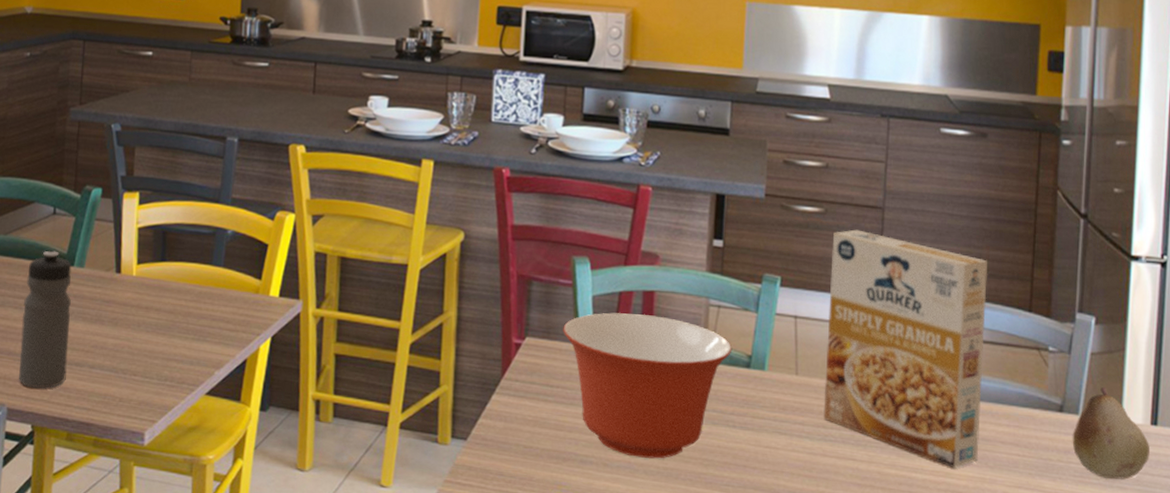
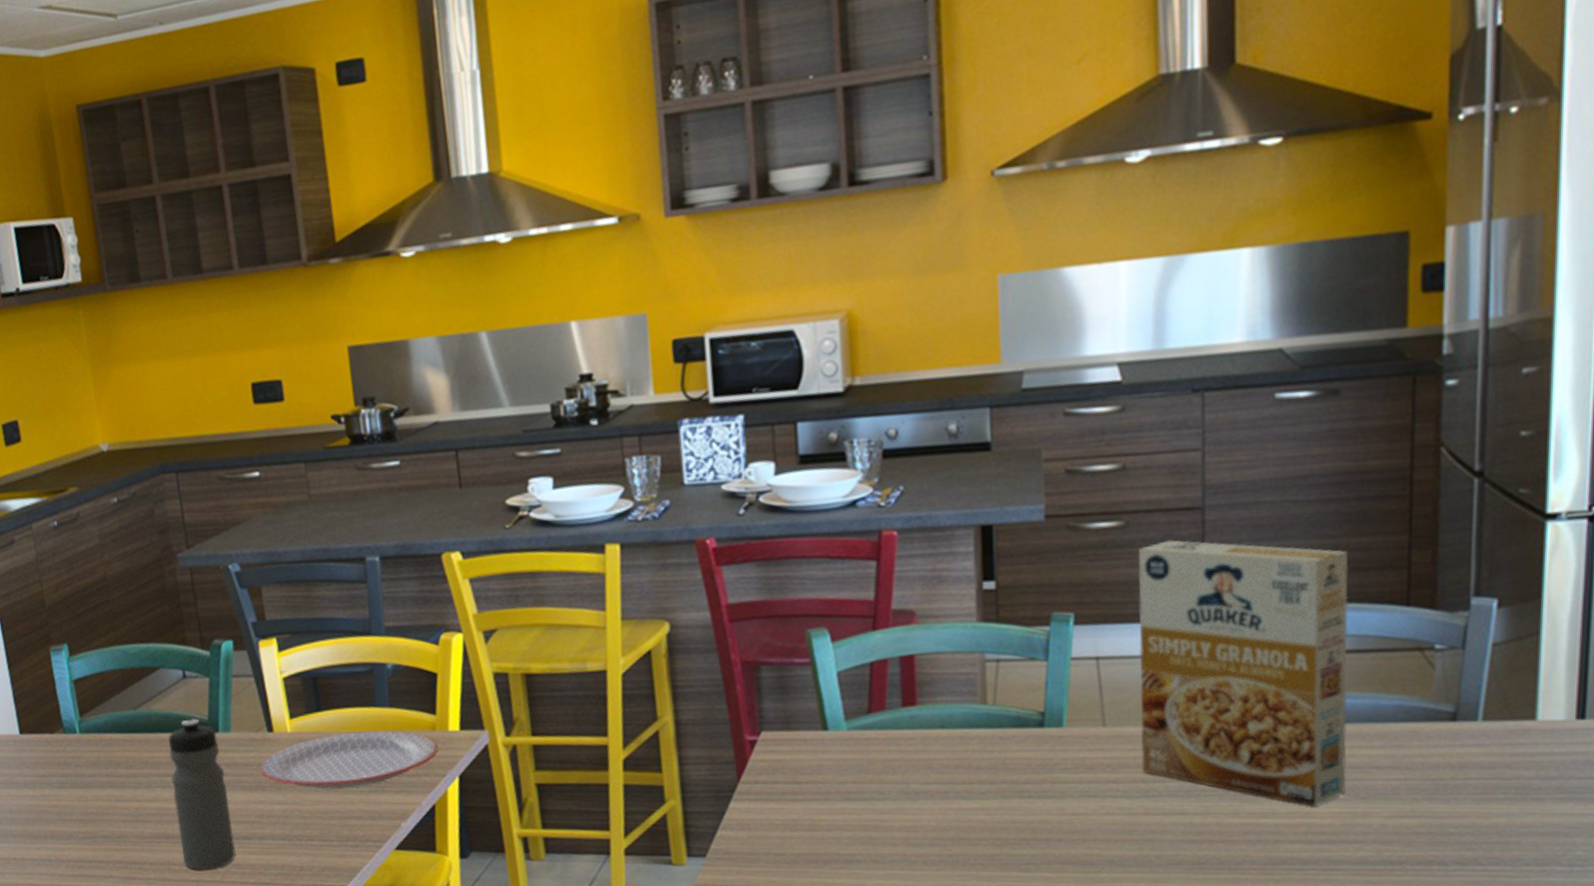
plate: none [102,283,259,334] -> present [260,730,439,790]
mixing bowl: present [563,312,733,459] -> none [805,683,1020,848]
fruit: present [1072,387,1150,480] -> none [1469,683,1575,792]

